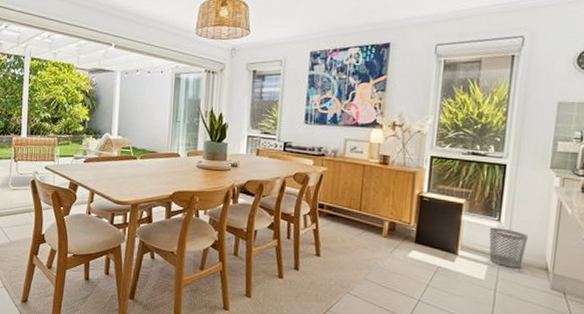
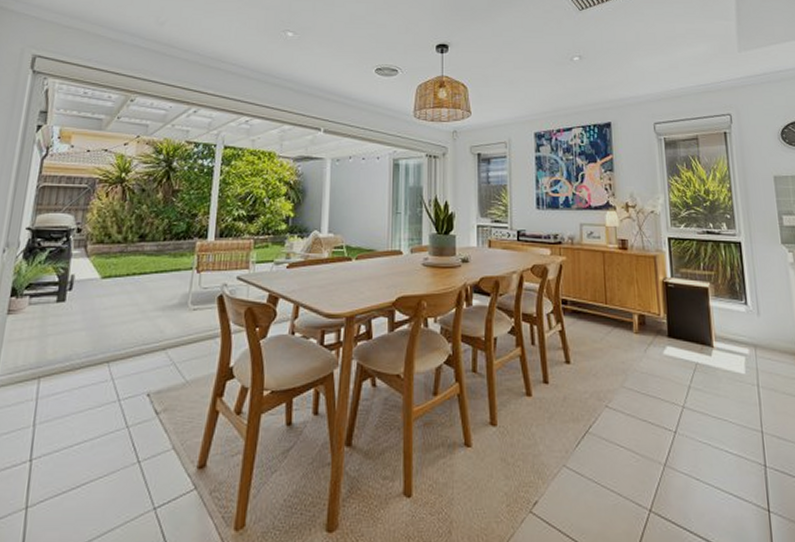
wastebasket: present [489,227,529,268] -> none [738,312,778,357]

